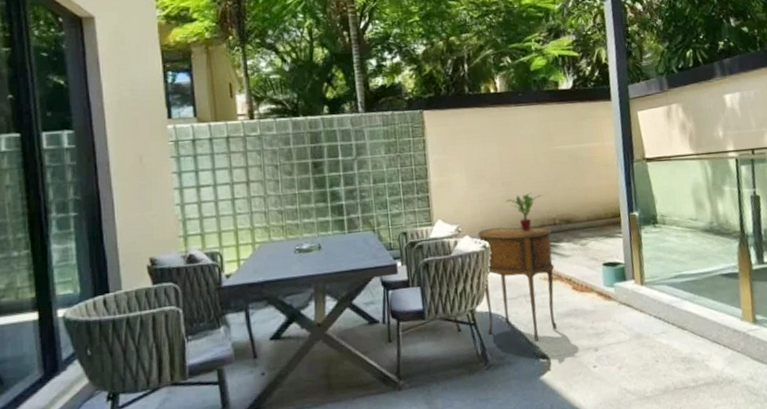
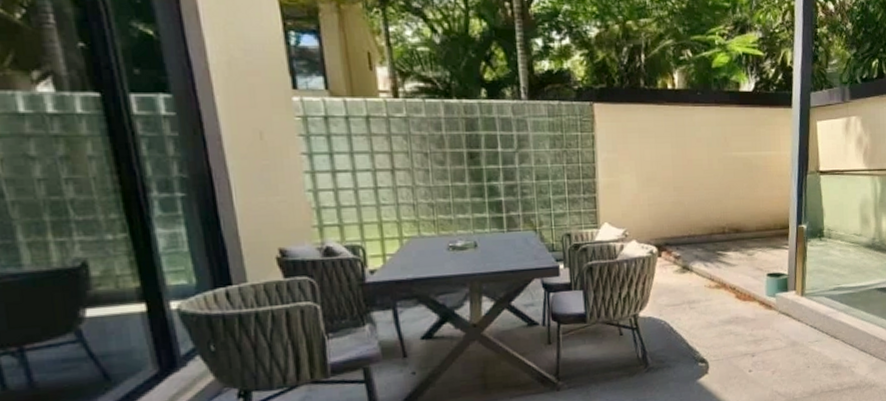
side table: present [477,227,557,341] -> none [644,233,721,346]
potted plant: present [505,192,542,232] -> none [676,198,714,239]

